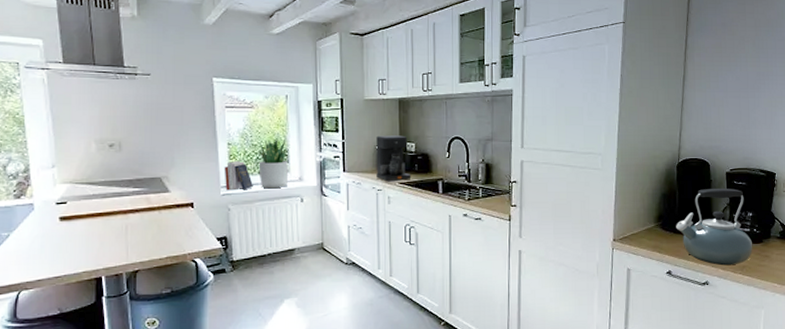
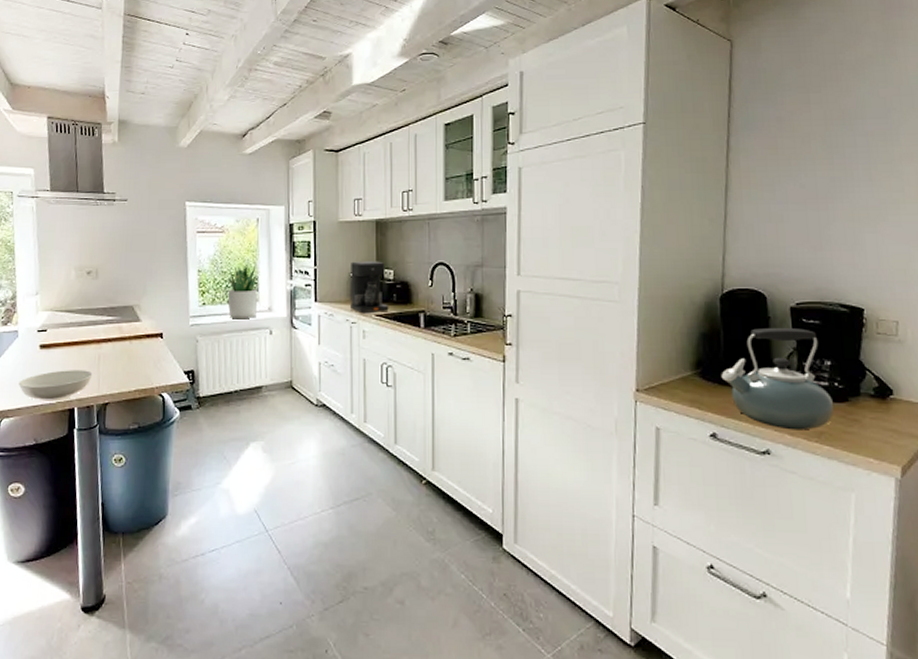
bowl: none [37,240,120,272] -> present [18,370,93,402]
books: present [224,160,253,191] -> none [193,288,222,321]

